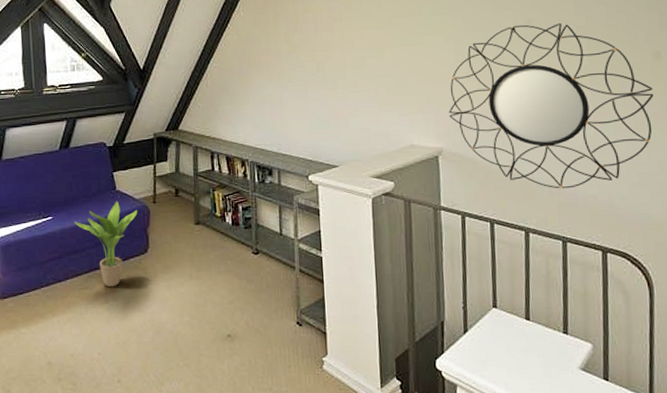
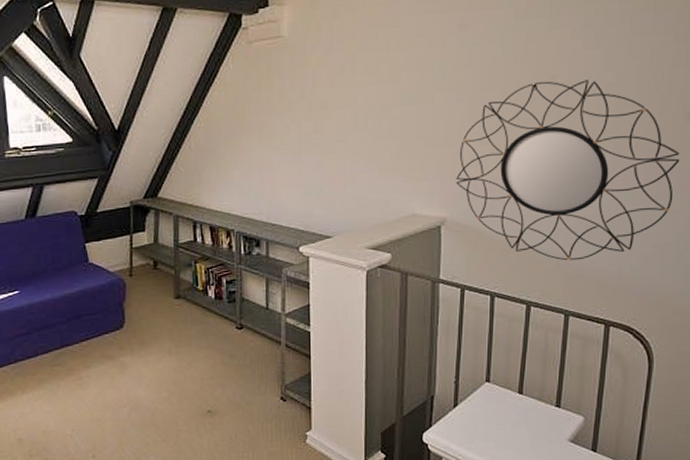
potted plant: present [73,201,137,287] -> none [42,274,112,364]

